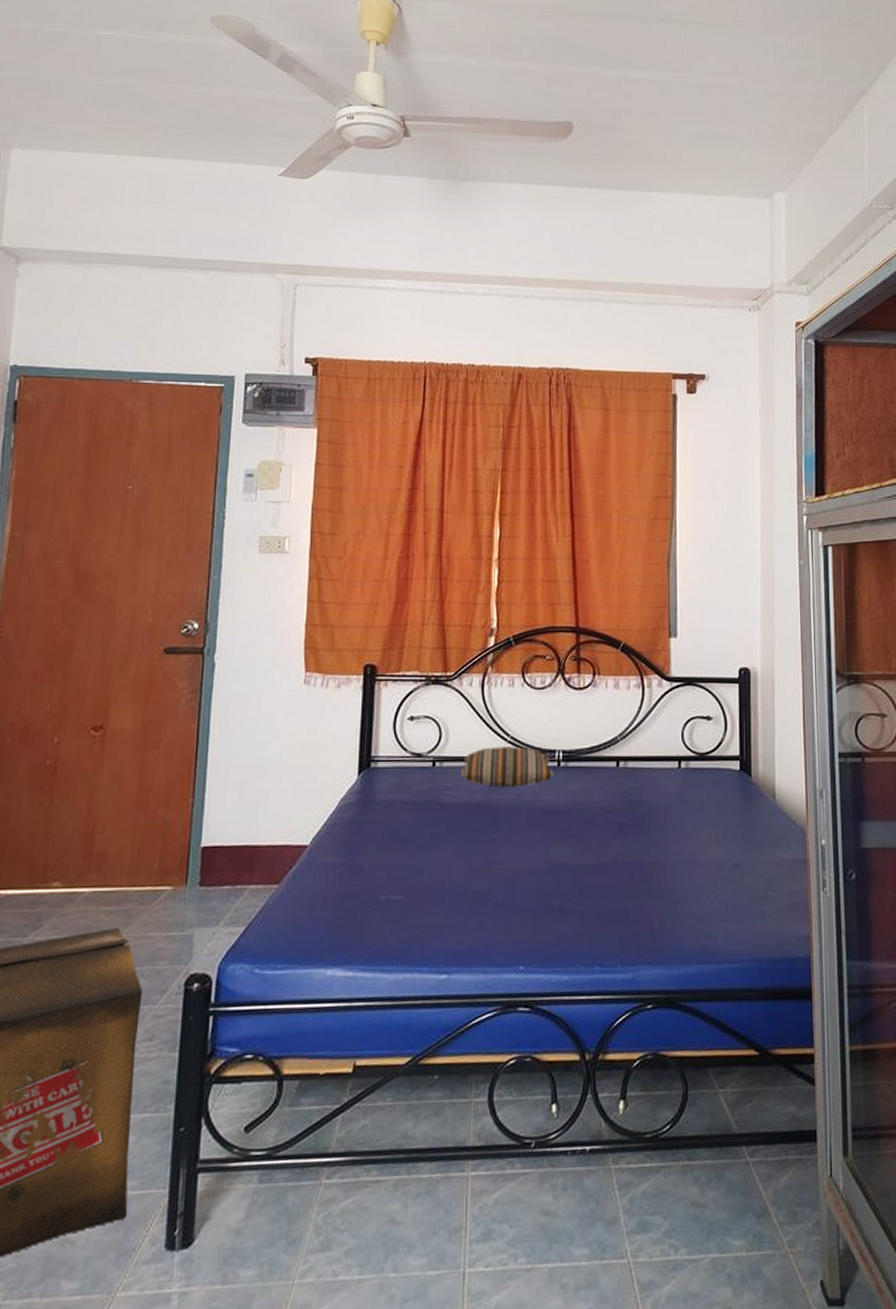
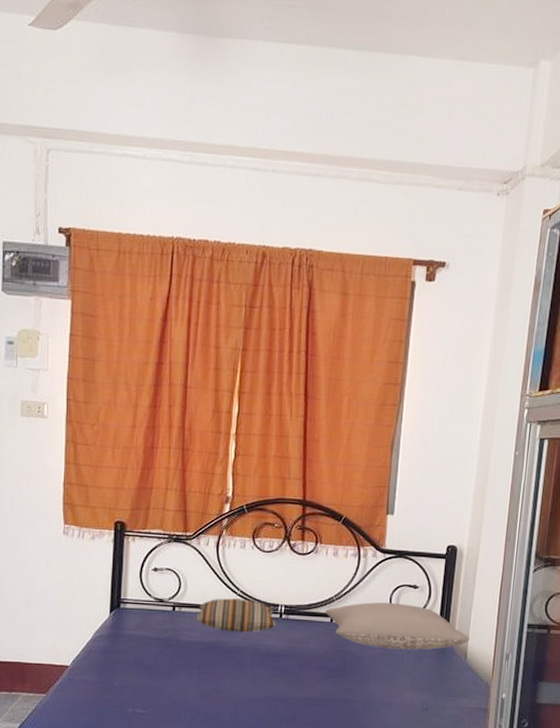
pillow: none [609,739,777,795] -> present [325,602,470,650]

